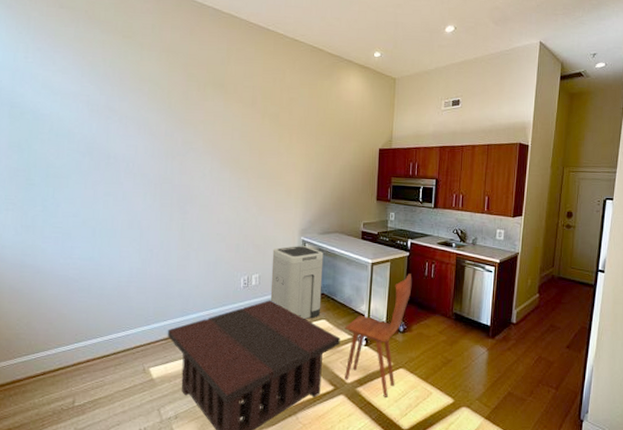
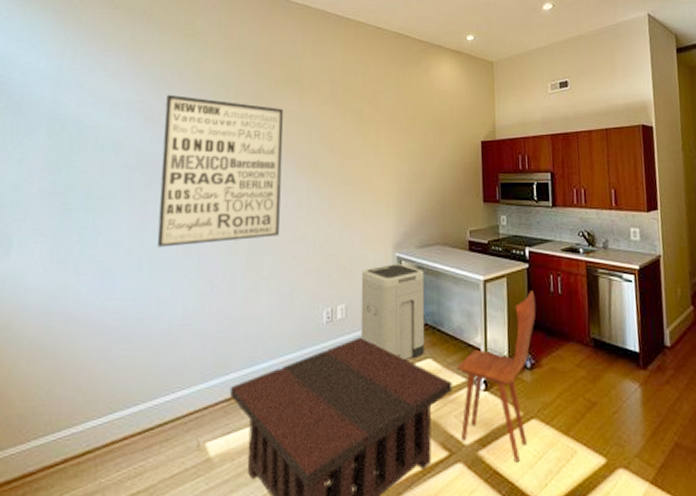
wall art: none [106,90,210,220] -> present [157,94,283,248]

